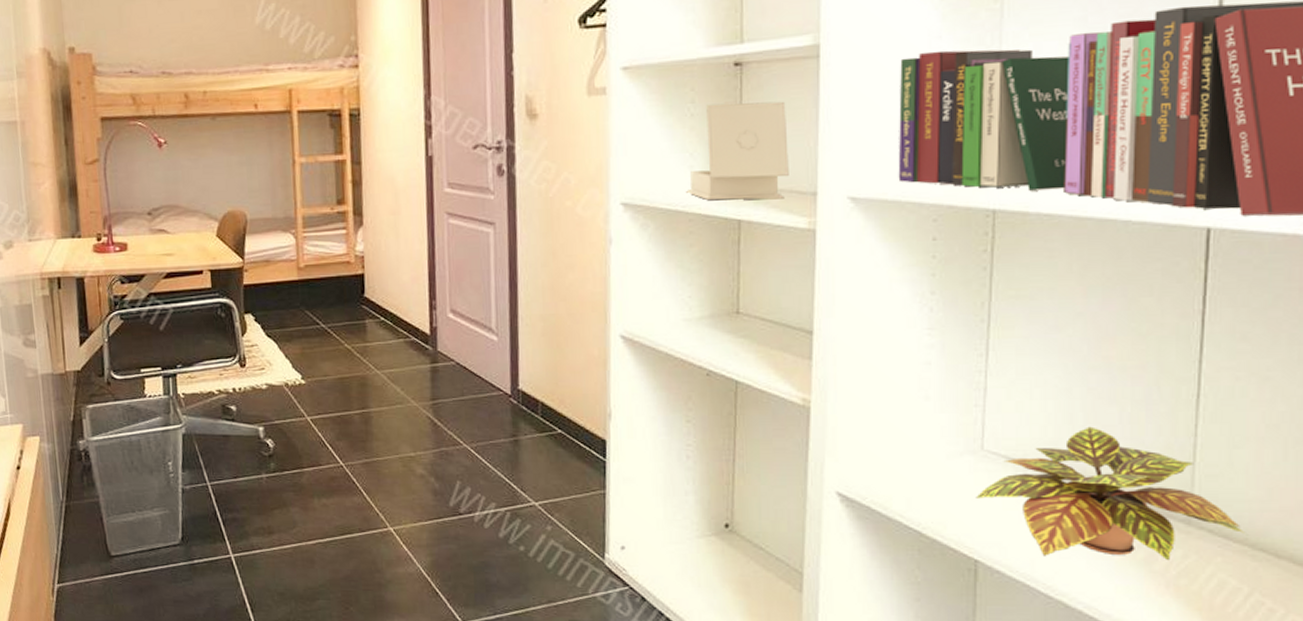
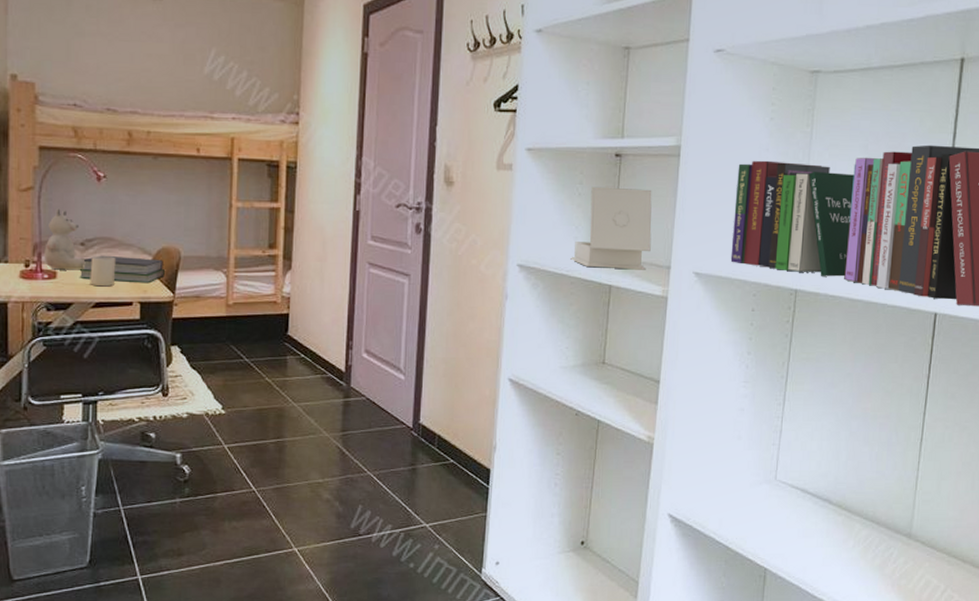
stuffed animal: none [114,179,154,242] -> present [44,208,86,270]
book: none [149,223,232,251] -> present [79,255,165,284]
mug: none [159,224,184,256] -> present [90,256,116,287]
plant: present [976,426,1244,560] -> none [768,462,944,565]

